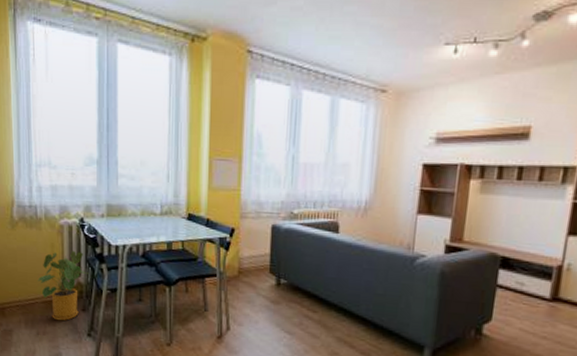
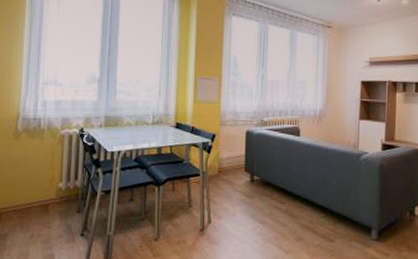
house plant: present [37,251,87,321] -> none [36,158,84,223]

